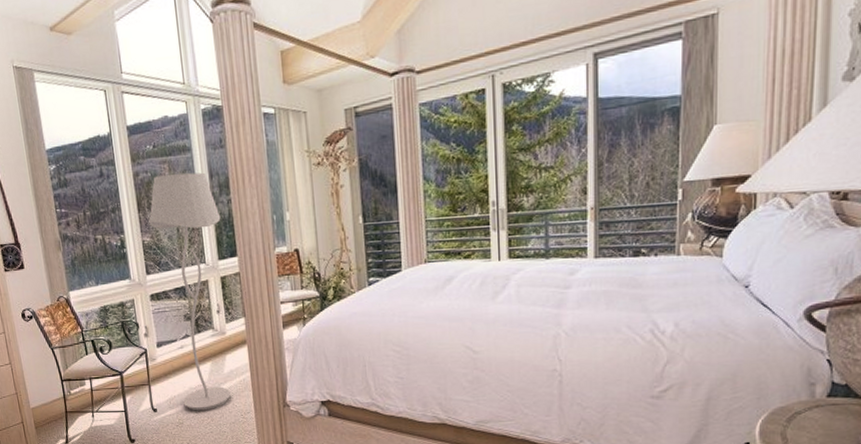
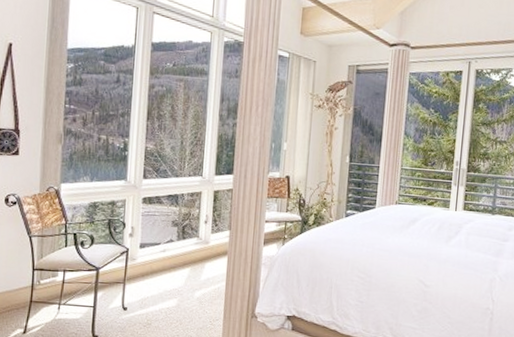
floor lamp: present [149,172,231,411] -> none [154,91,225,314]

